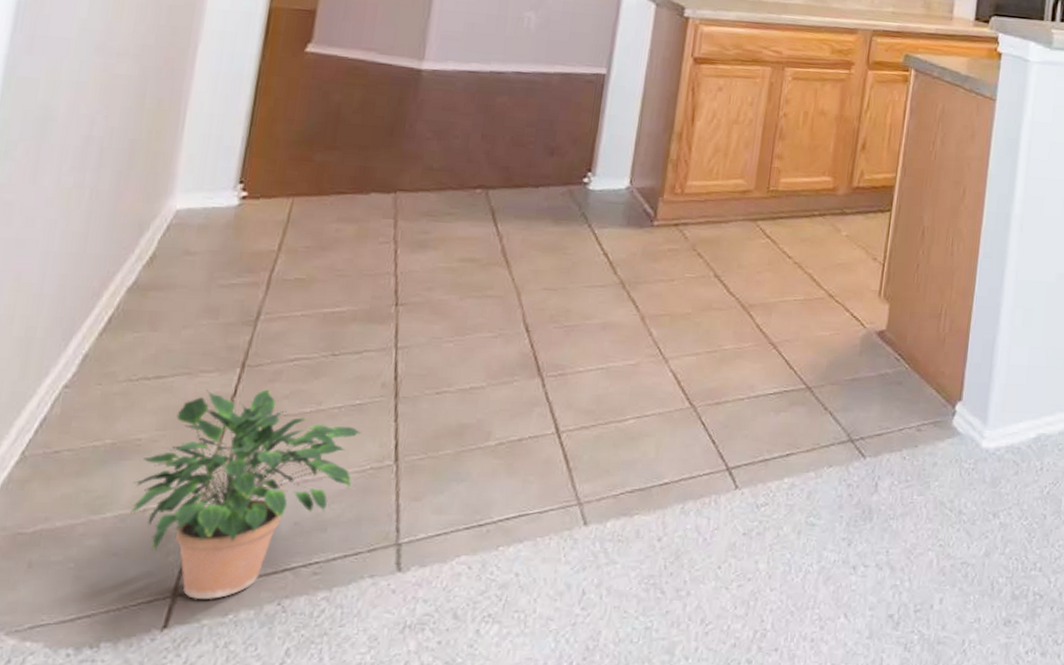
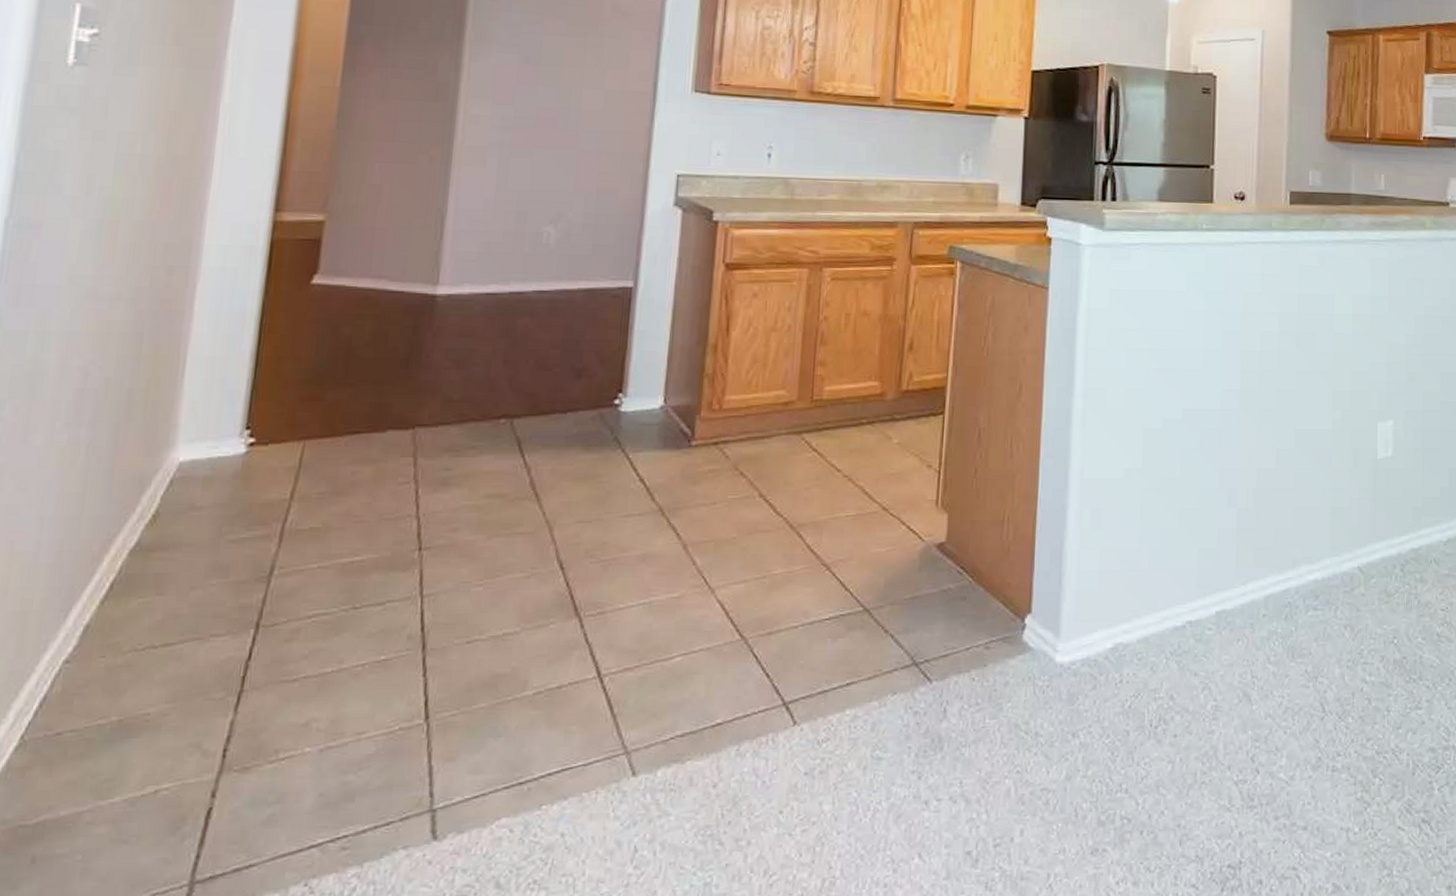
potted plant: present [129,388,362,600] -> none [139,649,389,887]

